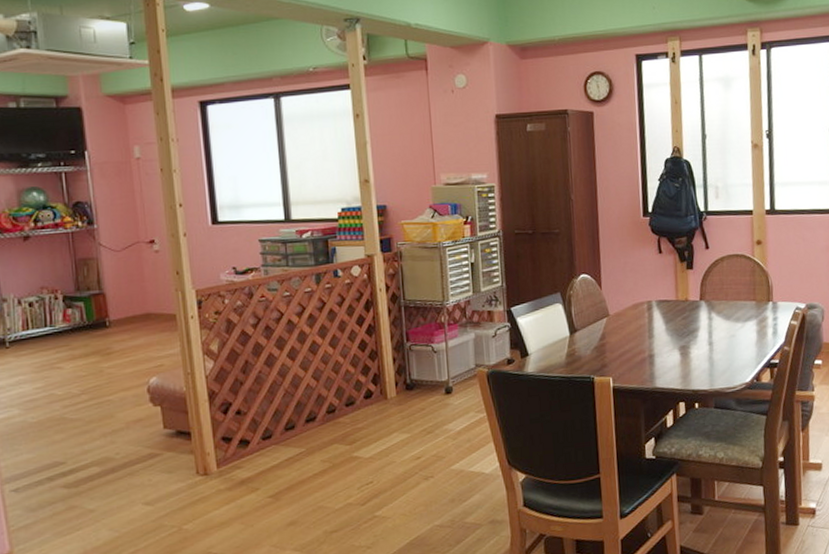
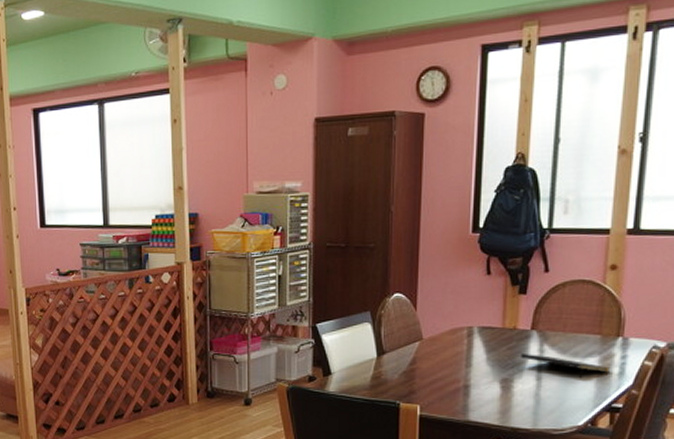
notepad: none [693,322,766,341] -> present [520,354,611,379]

